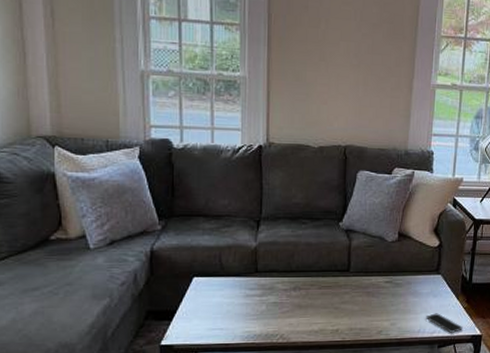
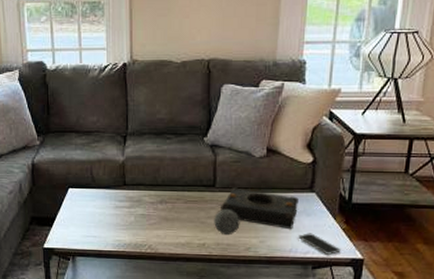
decorative ball: none [347,293,373,319] -> present [214,208,240,235]
speaker: none [354,271,426,311] -> present [221,187,299,230]

